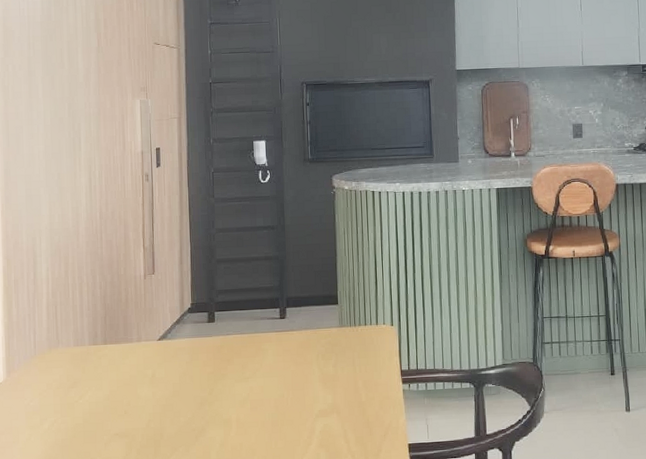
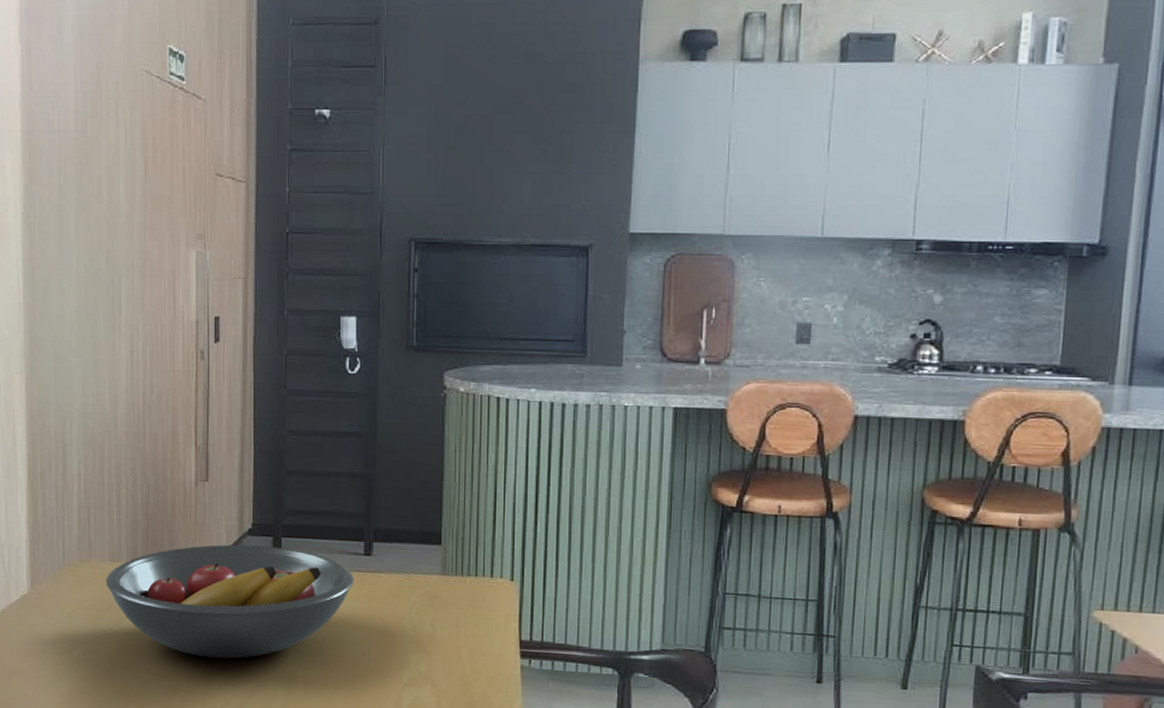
fruit bowl: none [71,319,273,415] -> present [105,544,355,659]

